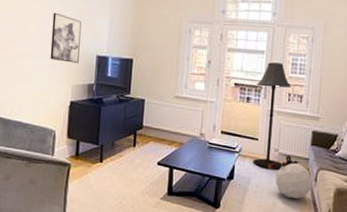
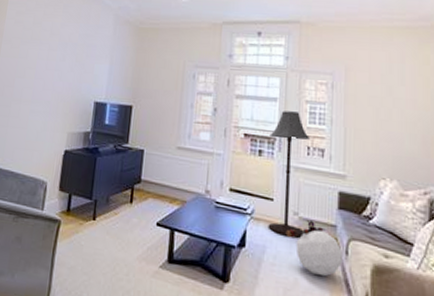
wall art: present [50,12,82,63] -> none [46,57,81,110]

